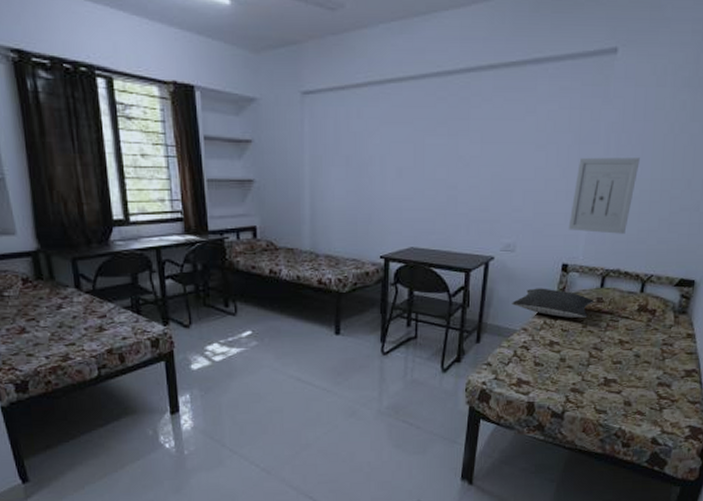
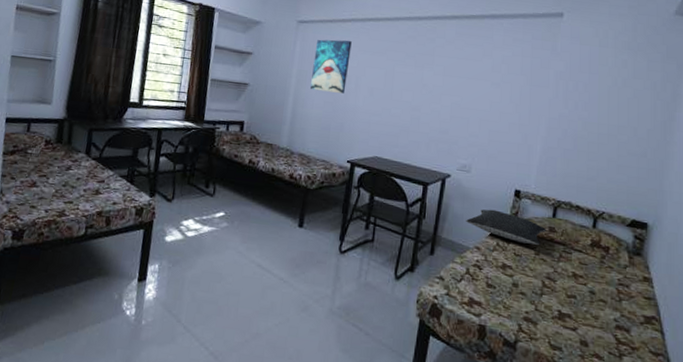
wall art: none [328,110,371,179] -> present [310,39,352,94]
wall art: present [568,157,640,234] -> none [521,97,587,170]

